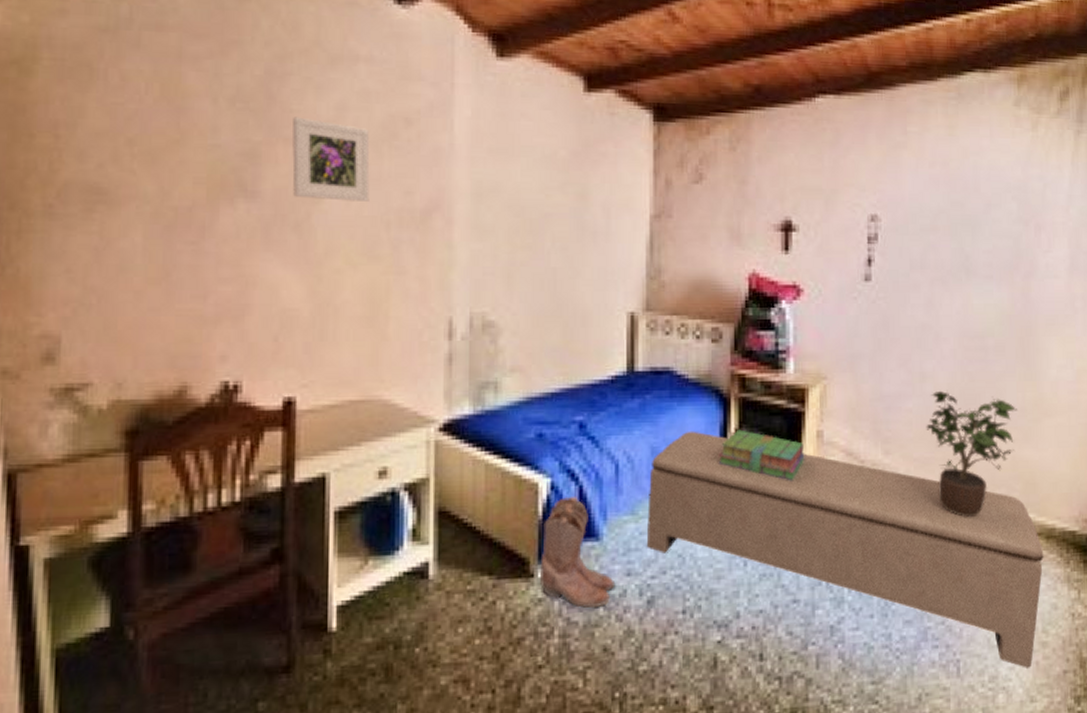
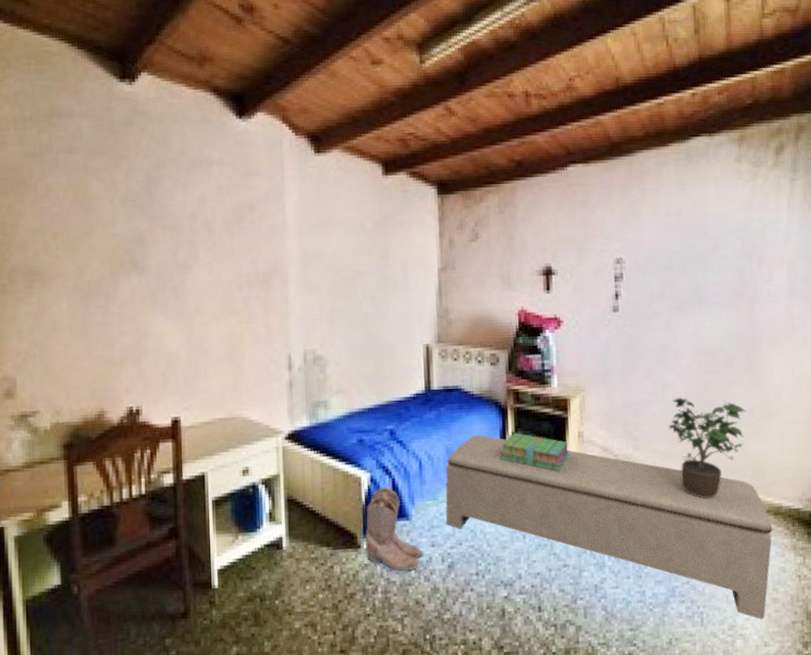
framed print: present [292,116,370,201] -> none [168,209,226,270]

